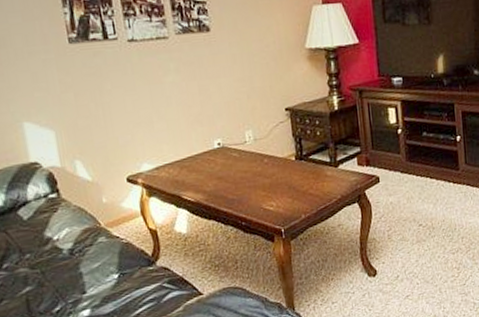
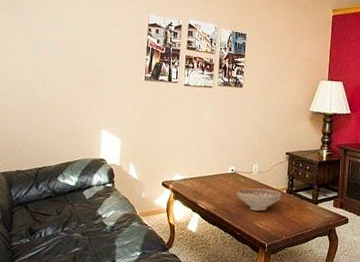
decorative bowl: none [231,159,290,191] -> present [237,188,282,212]

